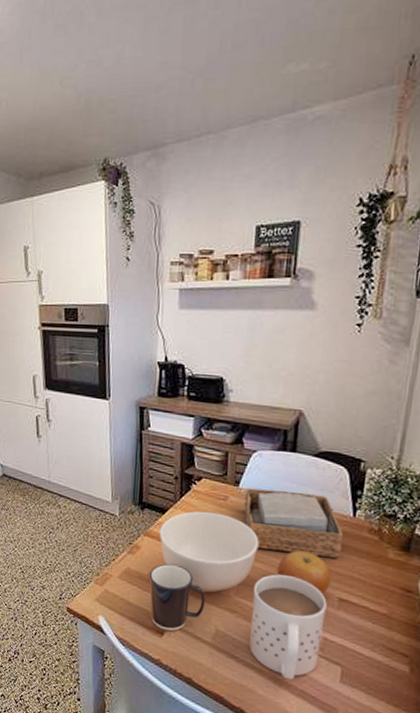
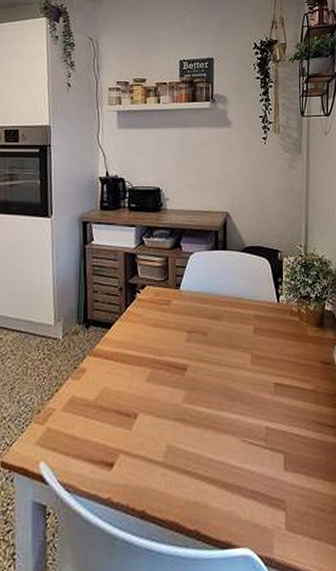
mug: present [149,563,205,632] -> none [96,381,155,461]
bowl: present [159,511,259,593] -> none [105,318,202,407]
napkin holder: present [244,488,344,559] -> none [186,287,272,349]
mug: present [248,574,327,680] -> none [199,370,265,482]
fruit: present [276,550,332,594] -> none [219,342,266,382]

